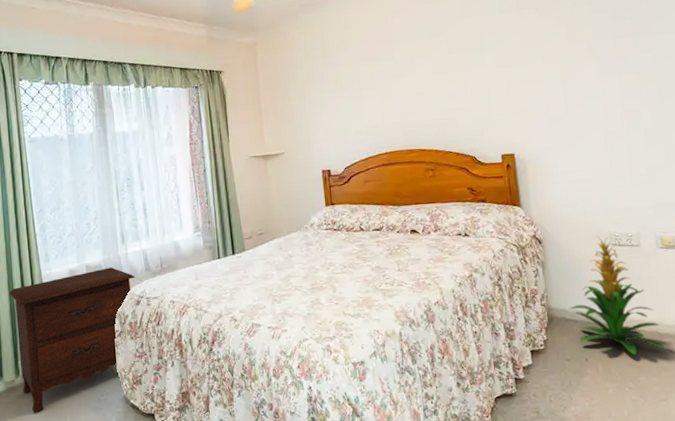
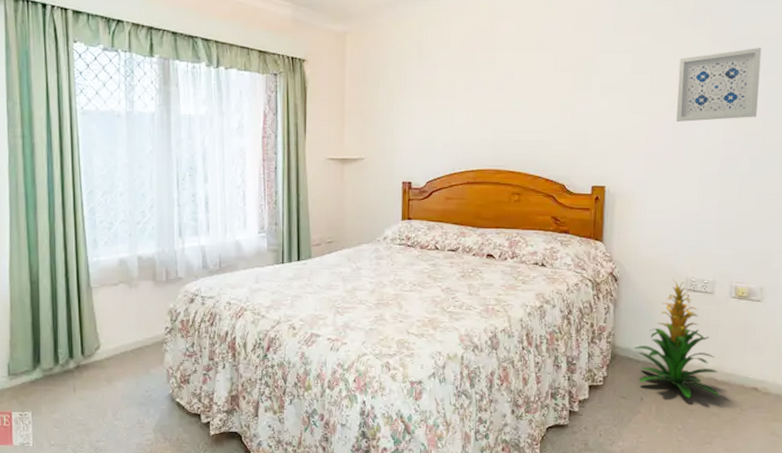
nightstand: present [9,267,135,413] -> none [51,261,191,403]
wall art: none [565,10,649,86] -> present [676,48,762,122]

